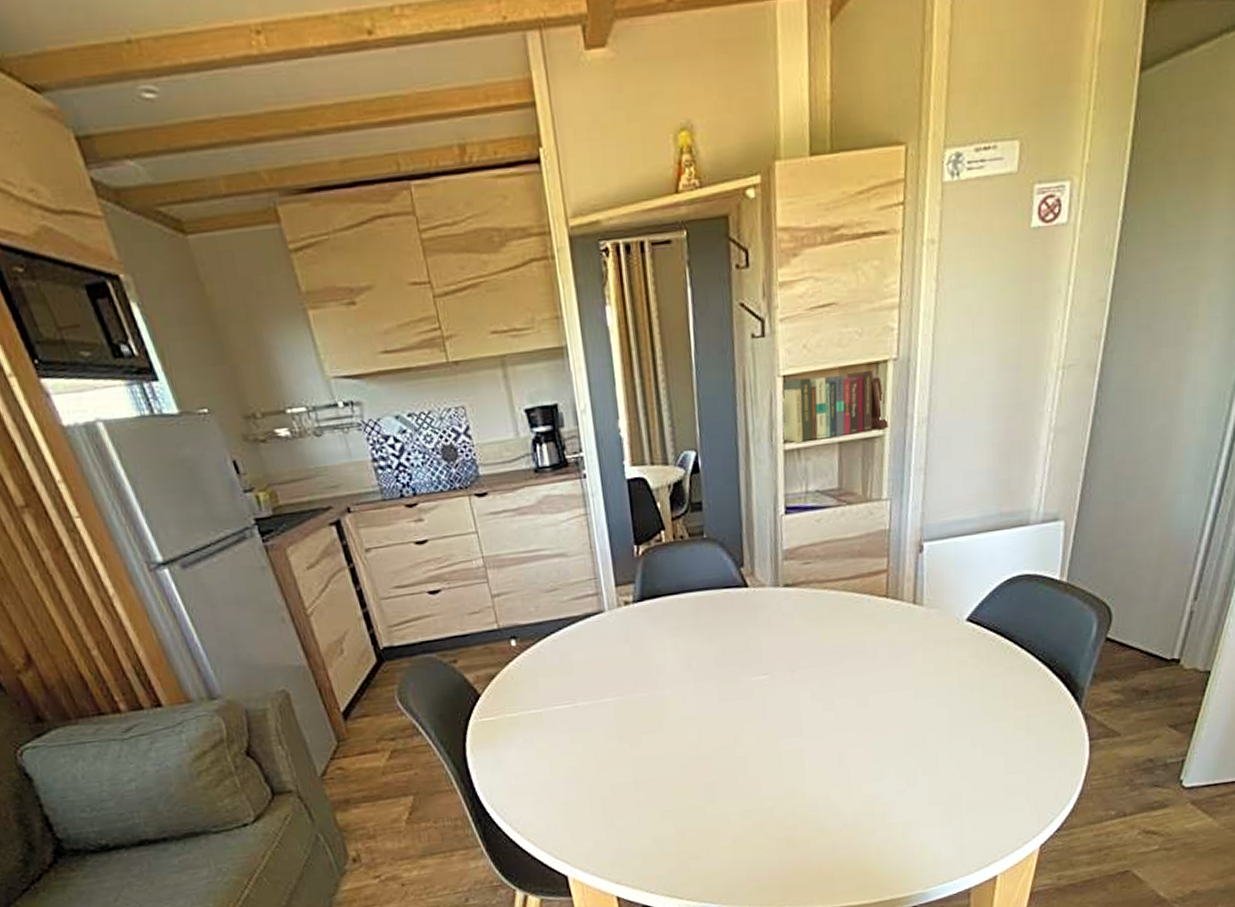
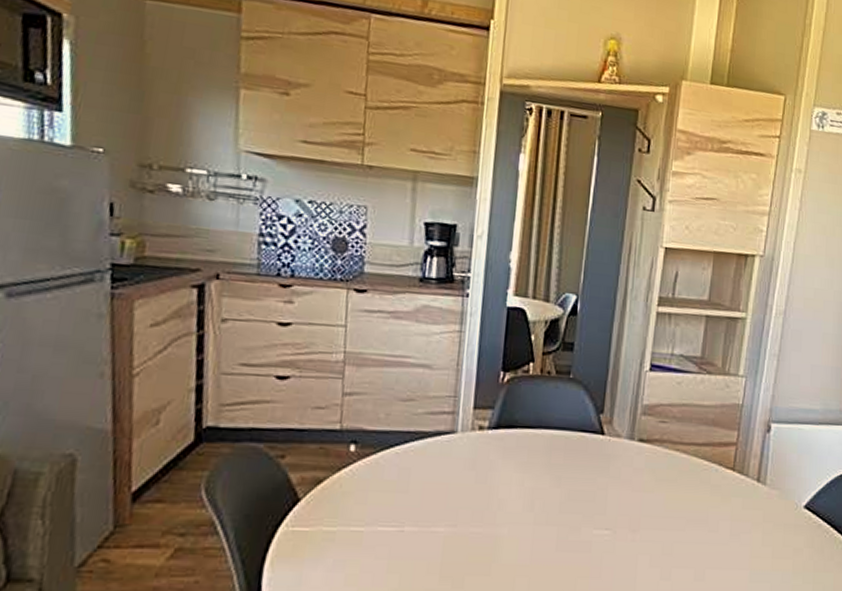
books: present [781,371,889,444] -> none [657,251,751,313]

